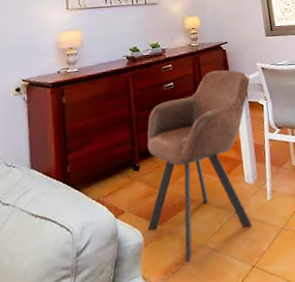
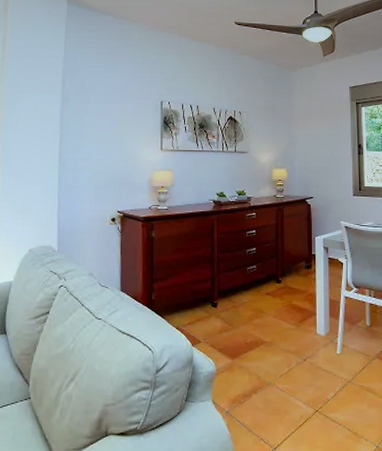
armchair: present [147,70,252,262] -> none [220,224,332,396]

